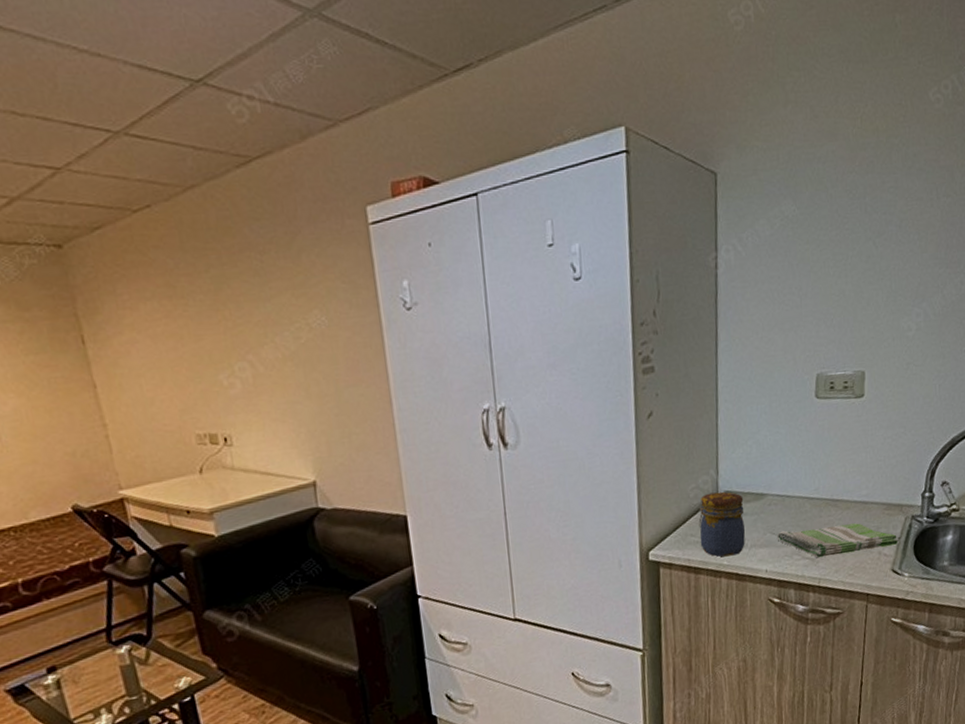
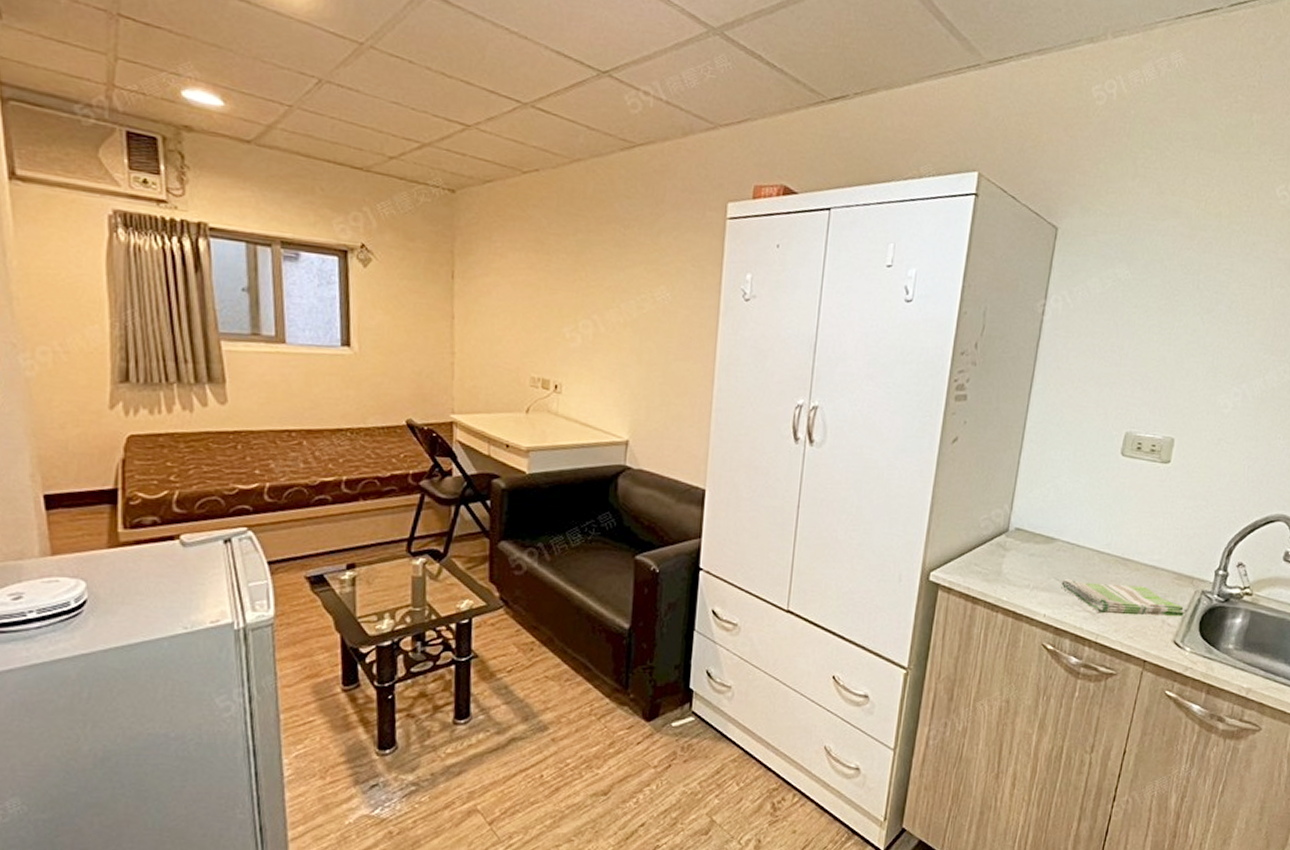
jar: present [698,491,745,557] -> none [983,527,1033,593]

